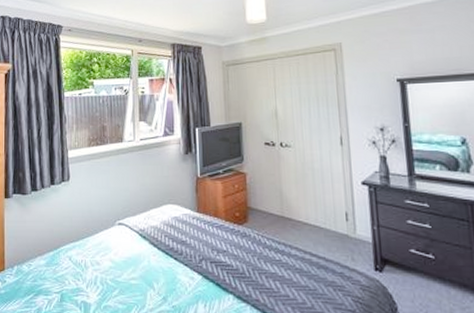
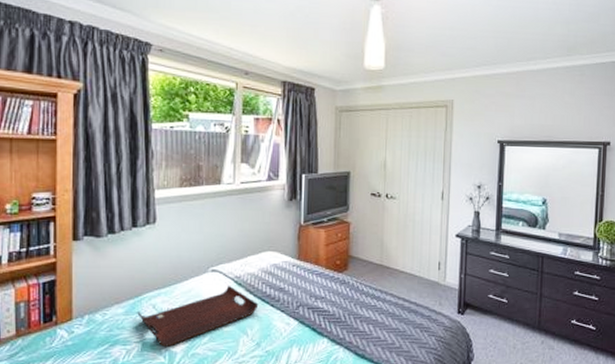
serving tray: none [56,238,163,298] -> present [137,285,259,347]

